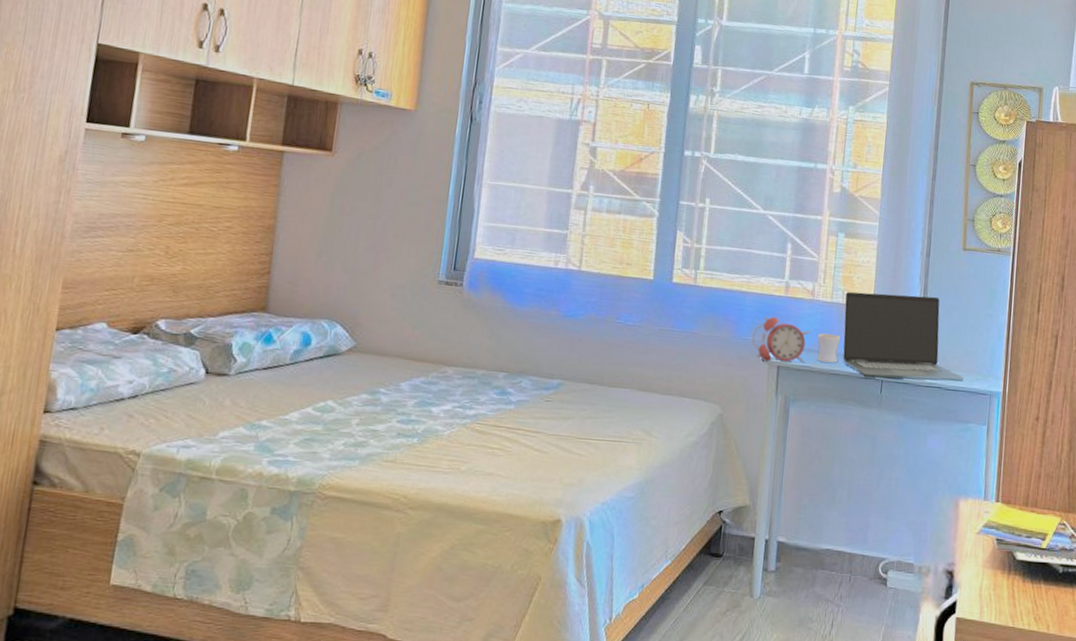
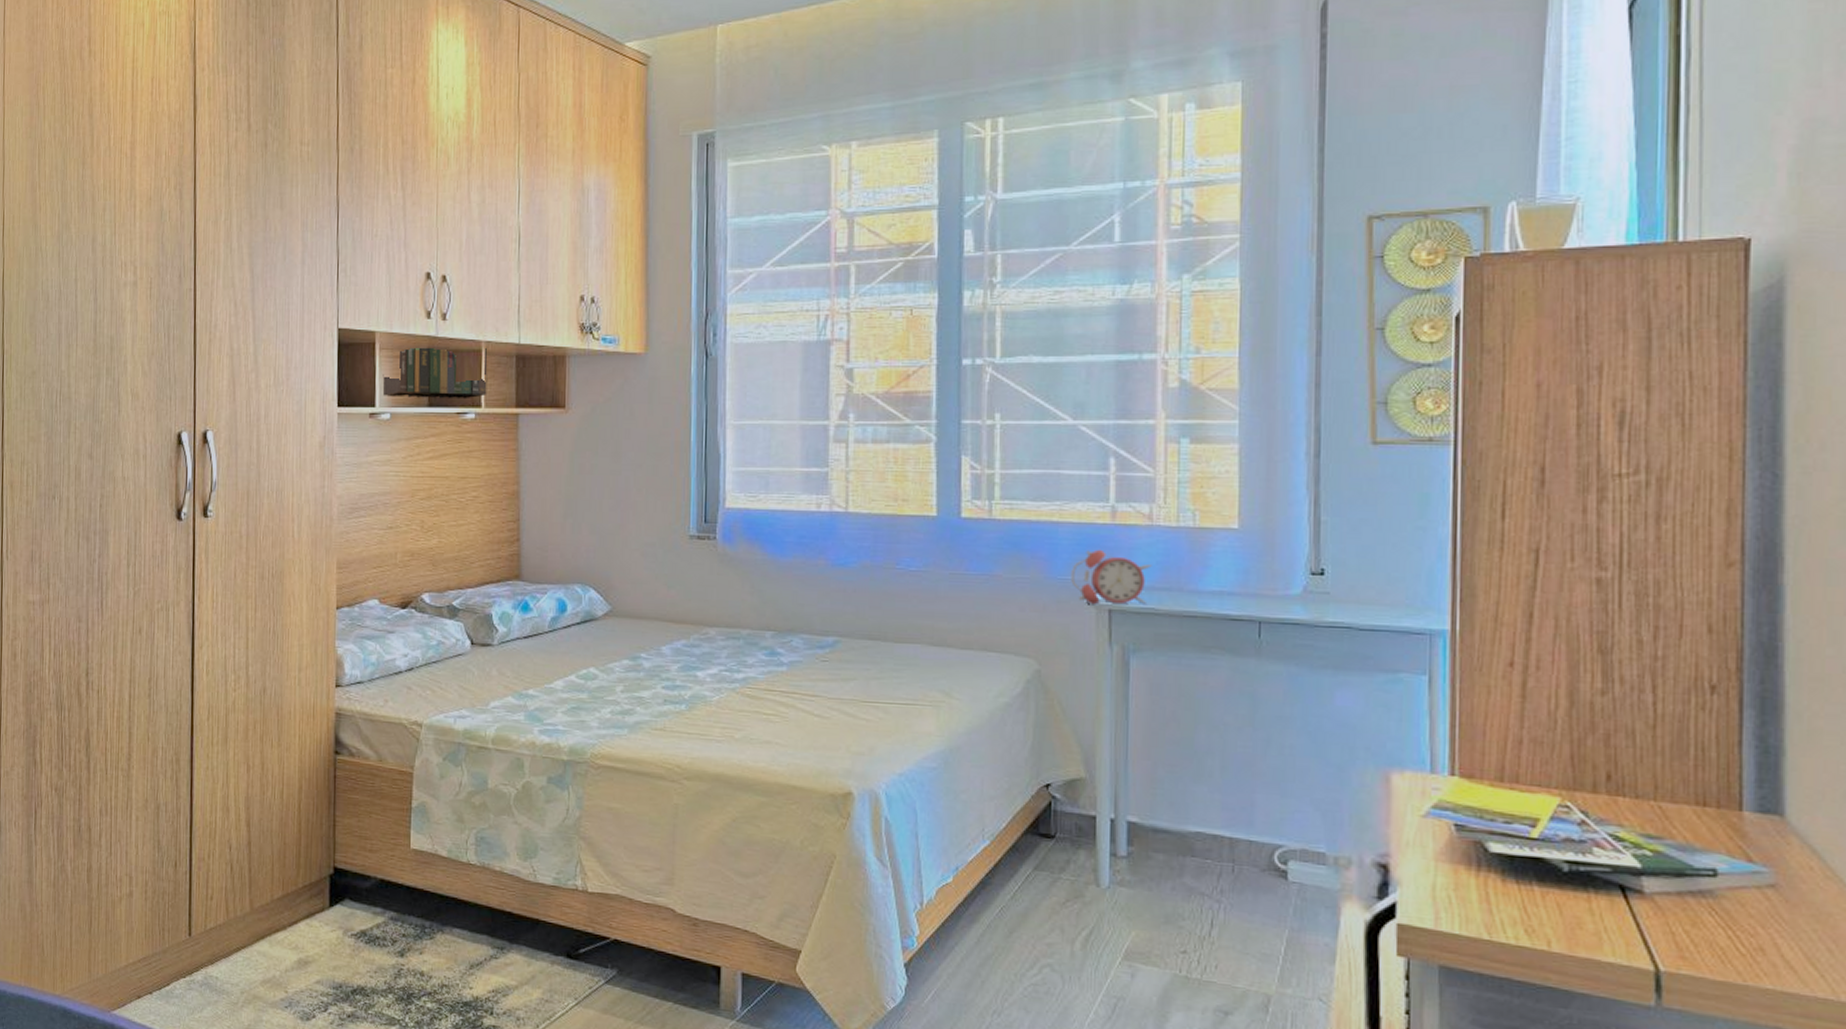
books: none [140,74,259,132] -> present [382,348,488,399]
mug: present [816,333,841,364] -> none [1161,566,1195,604]
laptop: present [843,292,964,381] -> none [1196,510,1386,619]

